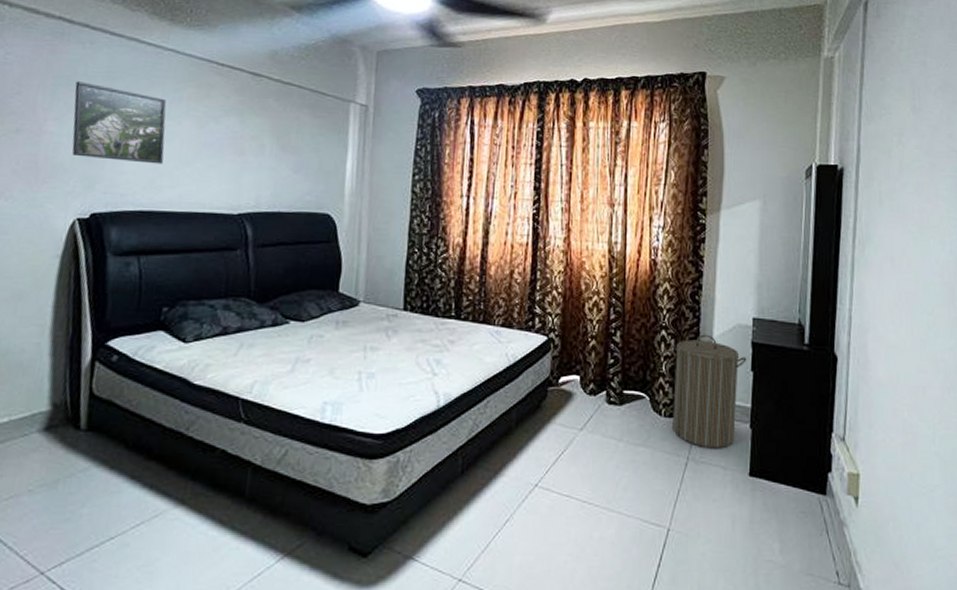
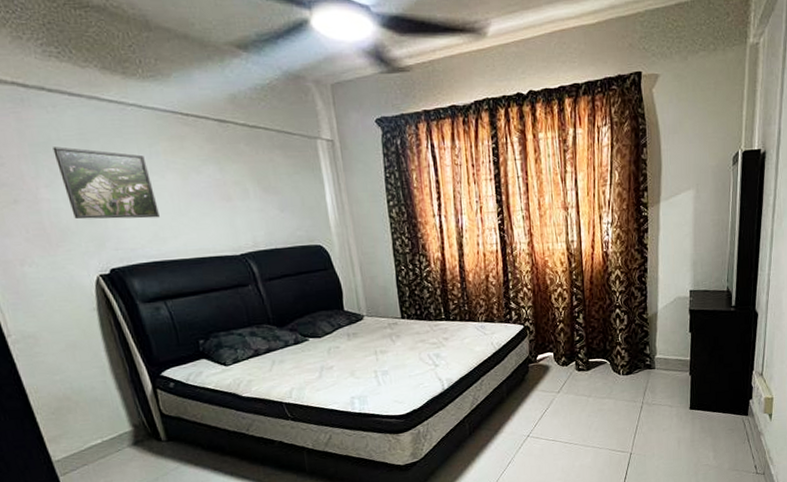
laundry hamper: present [669,334,747,449] -> none [623,308,686,394]

